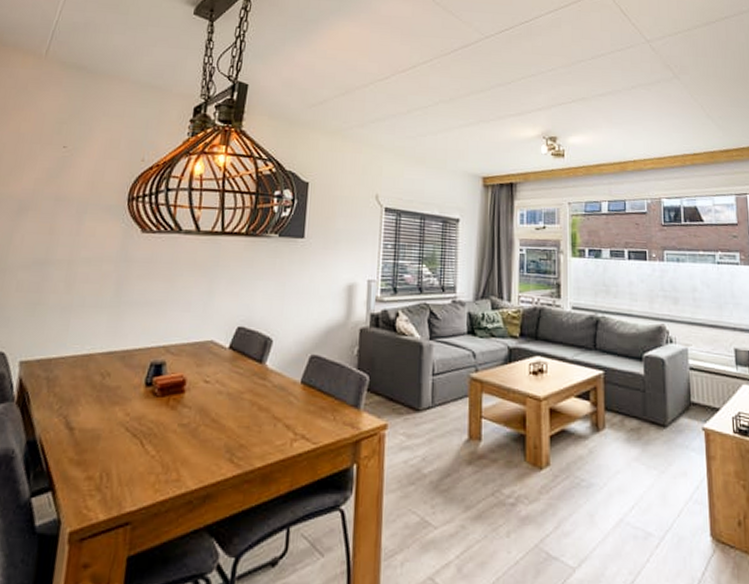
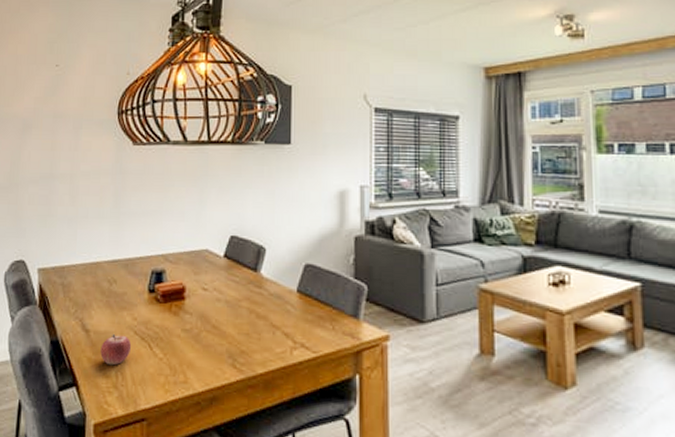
fruit: none [84,432,122,466] -> present [100,334,132,366]

